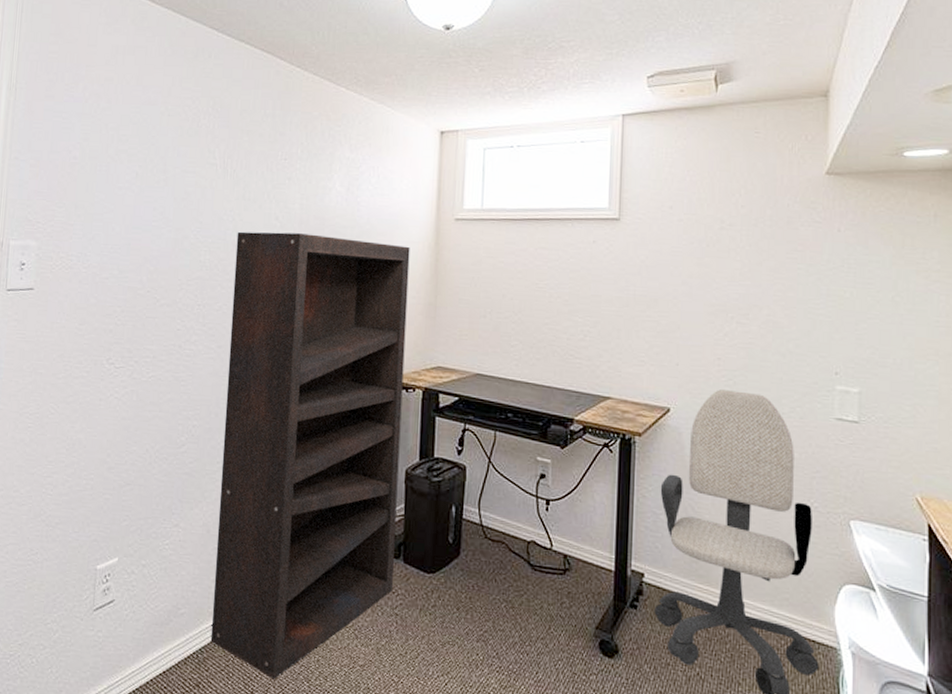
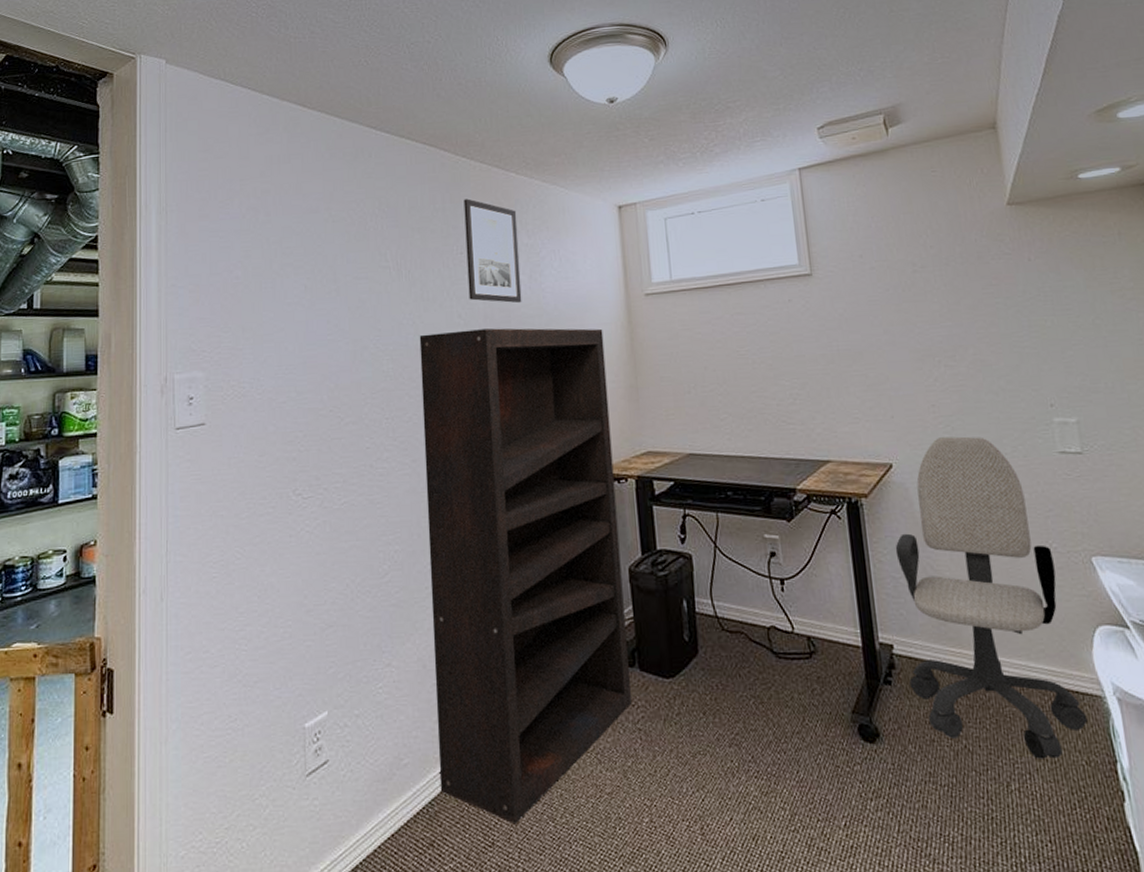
wall art: none [287,108,342,213] -> present [463,198,522,304]

